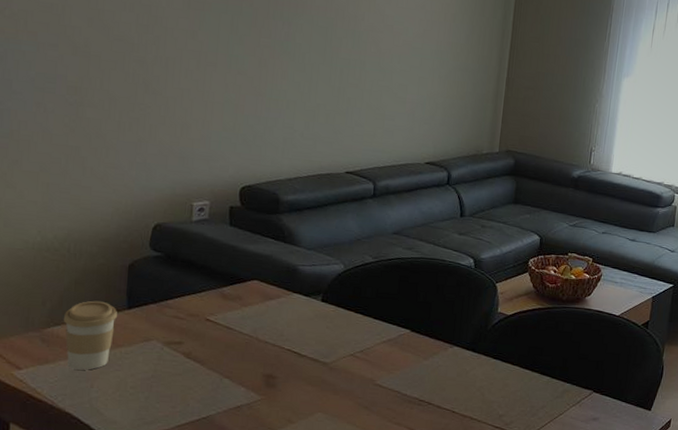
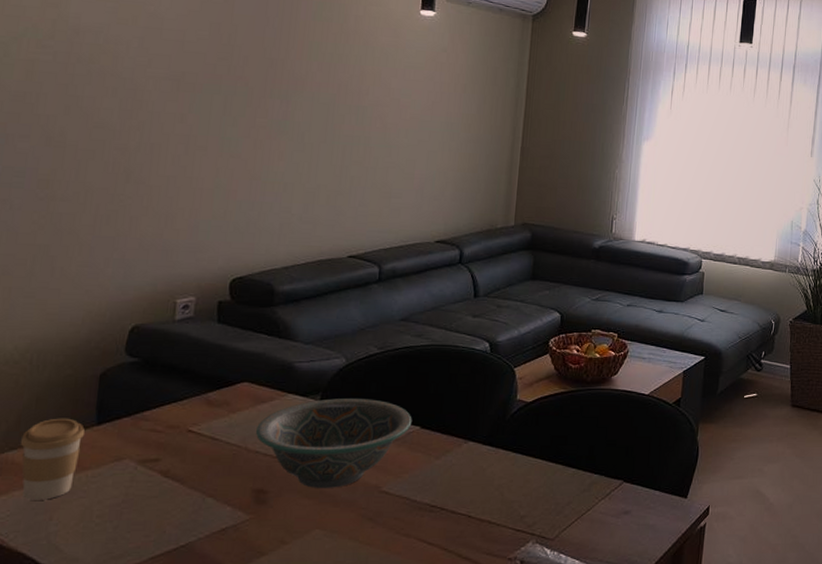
decorative bowl: none [265,300,403,378] -> present [256,398,412,488]

